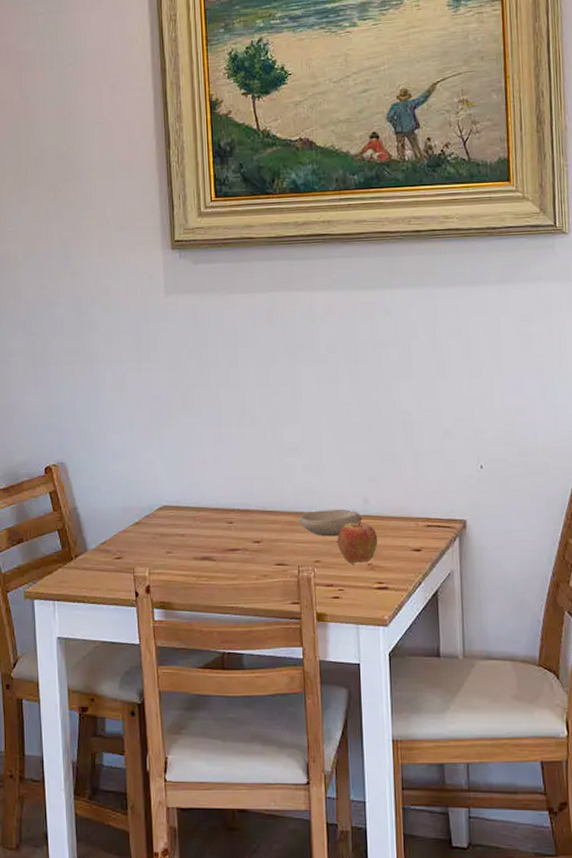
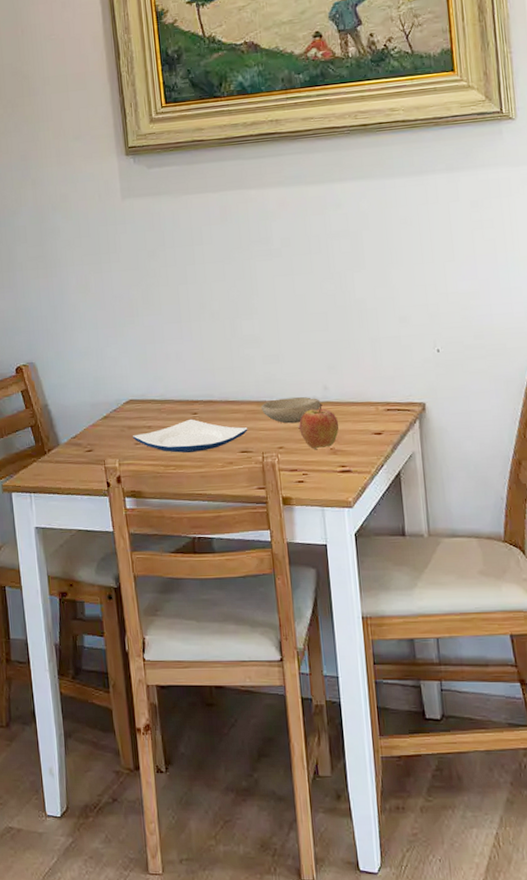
plate: none [165,528,285,563] -> present [133,419,248,453]

